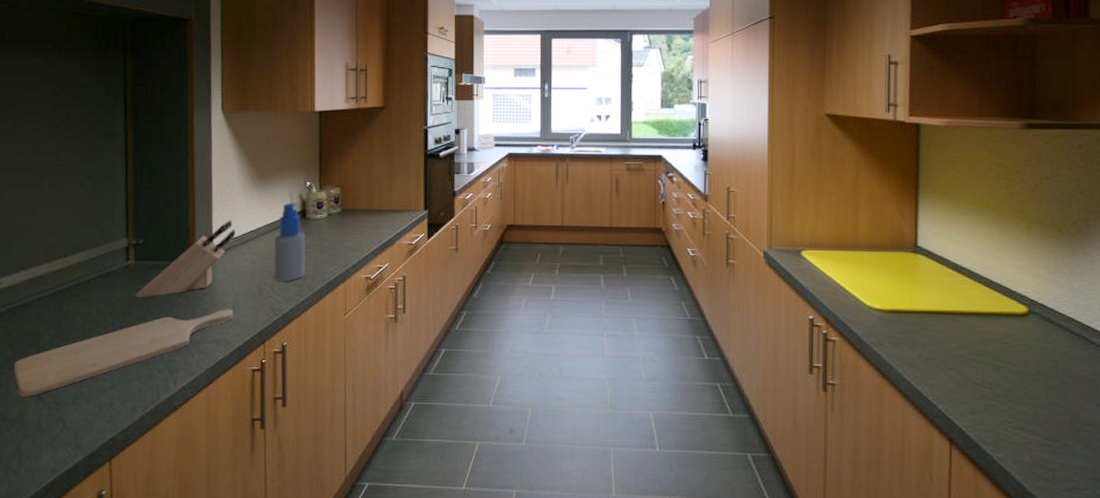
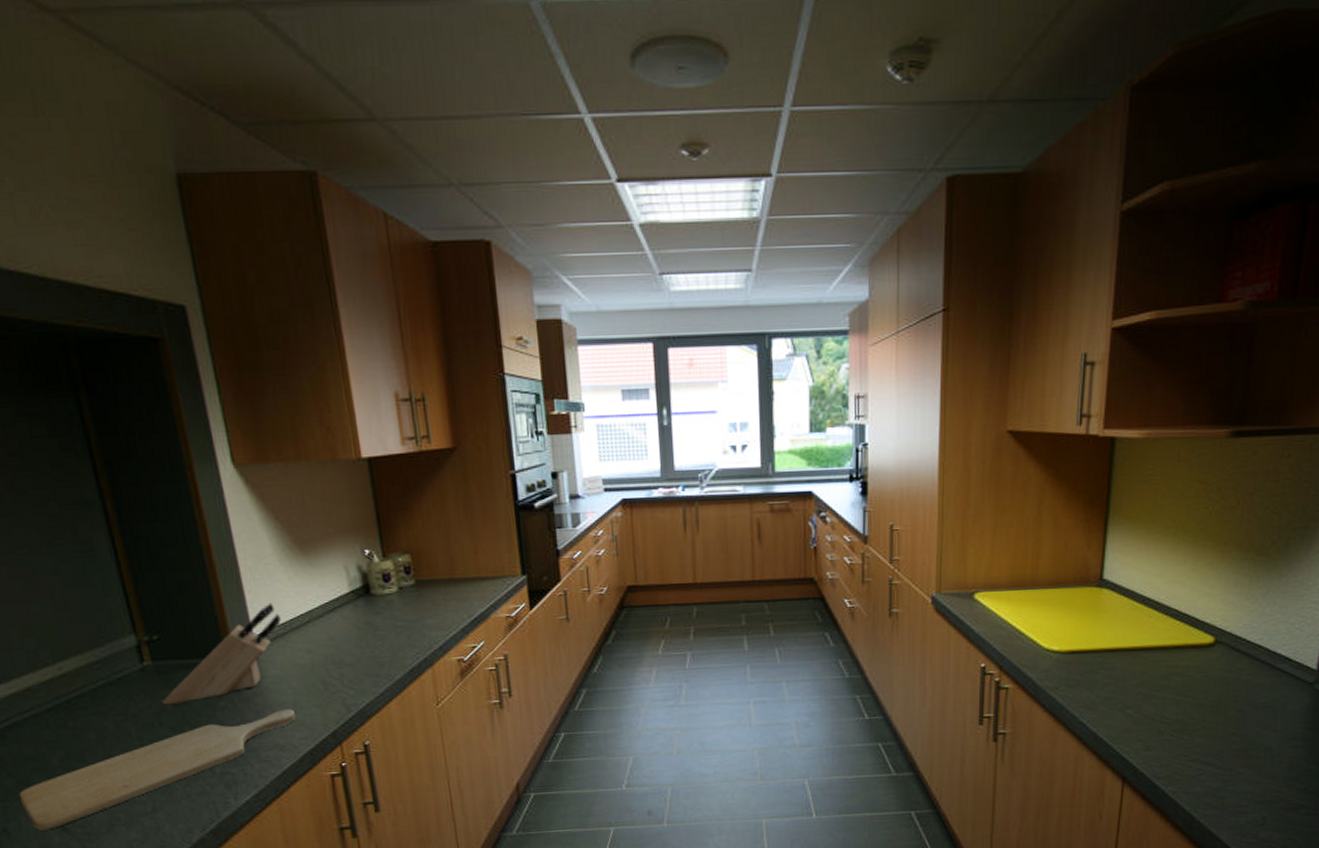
spray bottle: present [274,202,305,282] -> none [333,576,380,673]

